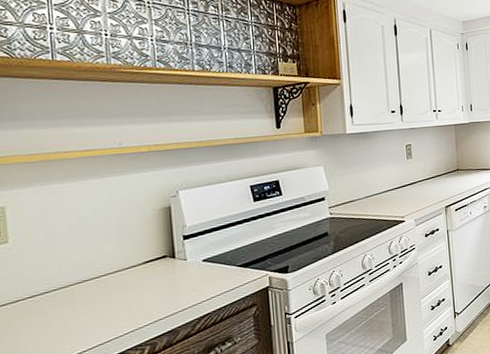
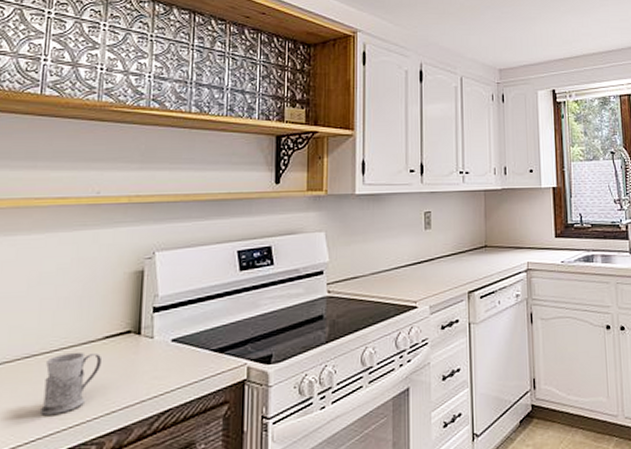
mug: none [97,275,146,326] -> present [41,351,103,415]

